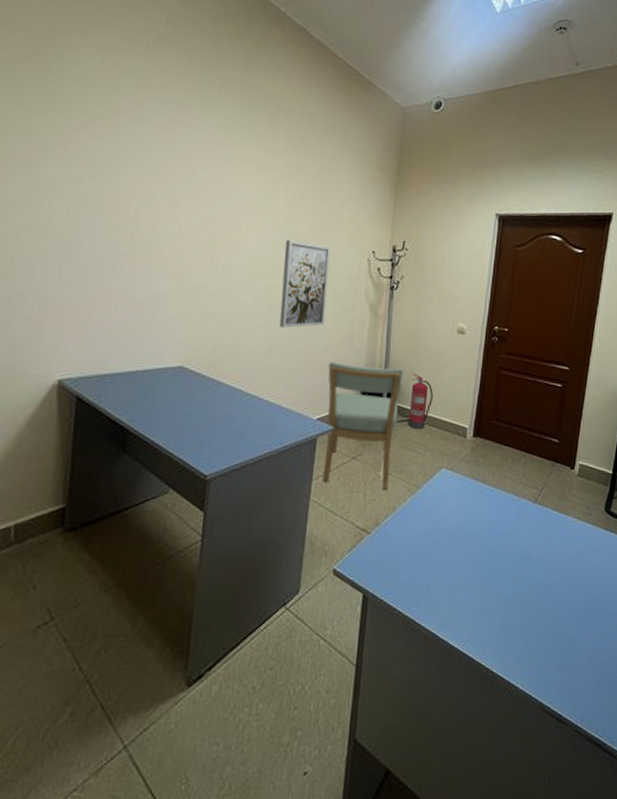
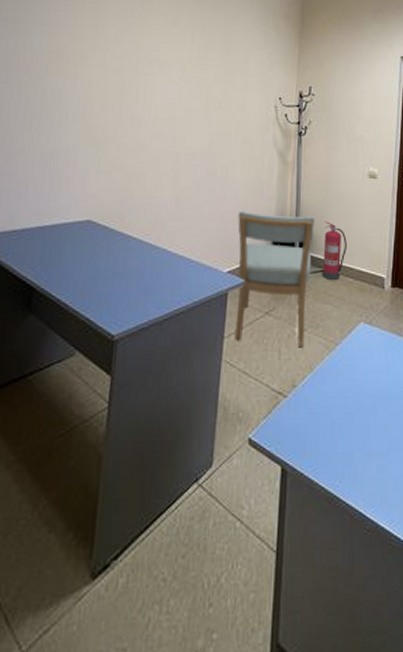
wall art: present [279,240,331,328] -> none [187,89,238,177]

